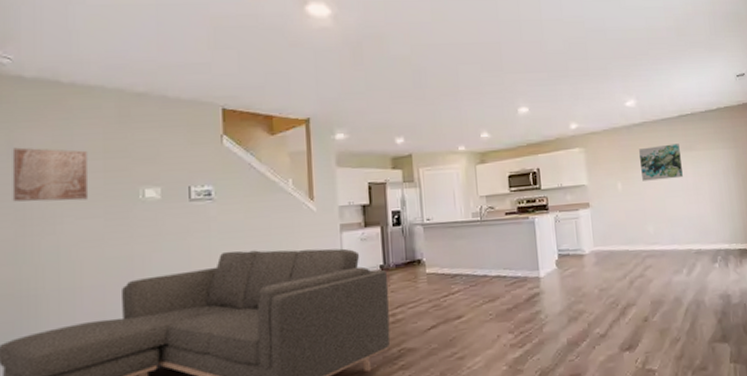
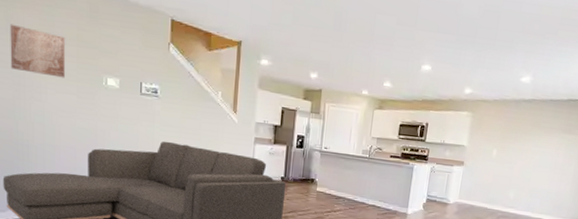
wall art: present [639,143,683,181] -> none [516,123,560,157]

